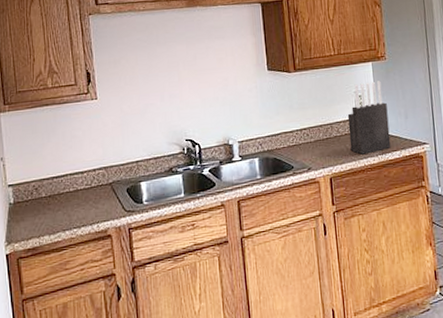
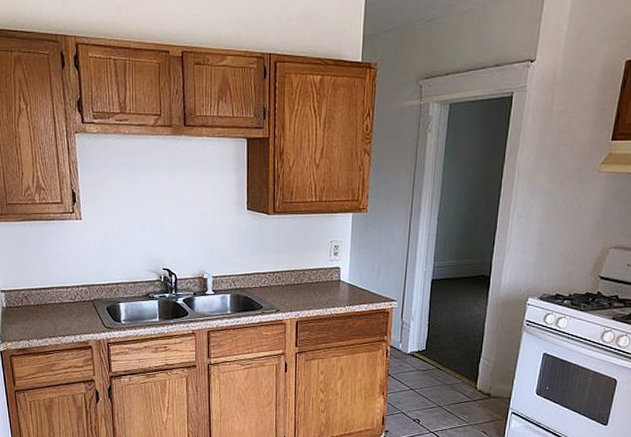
knife block: present [347,81,391,155] -> none [319,233,361,304]

